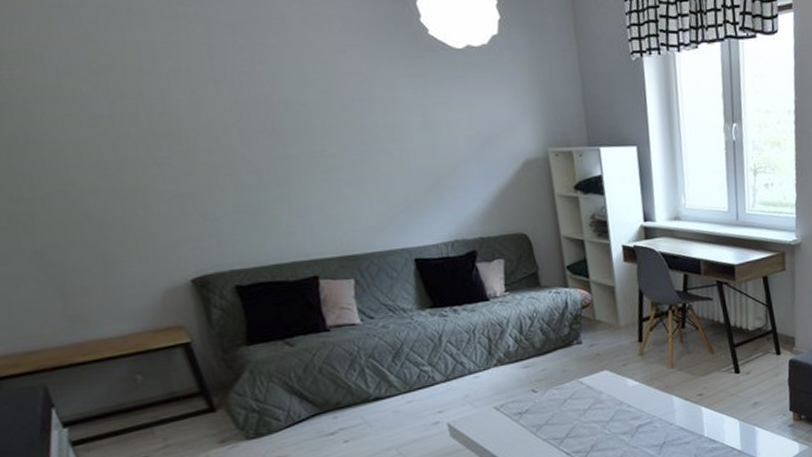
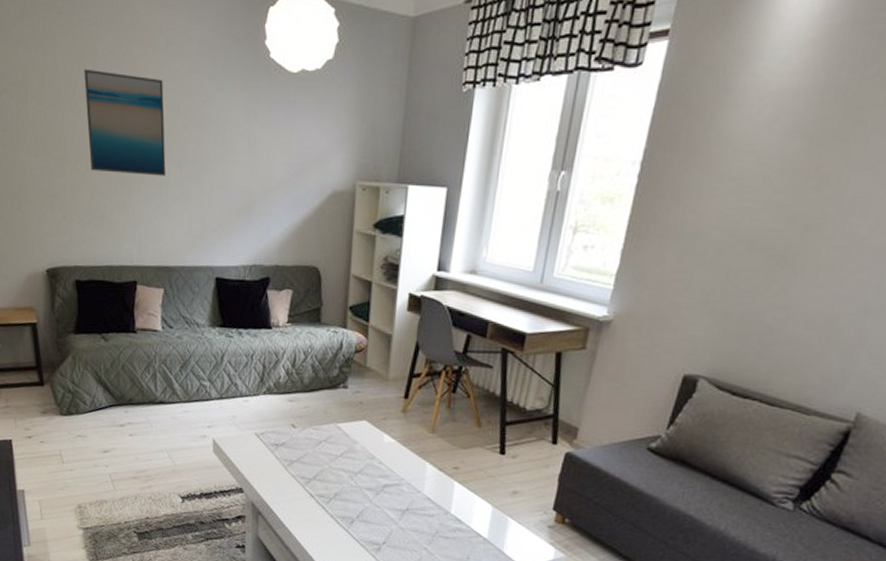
wall art: none [196,52,330,164] -> present [84,69,166,176]

